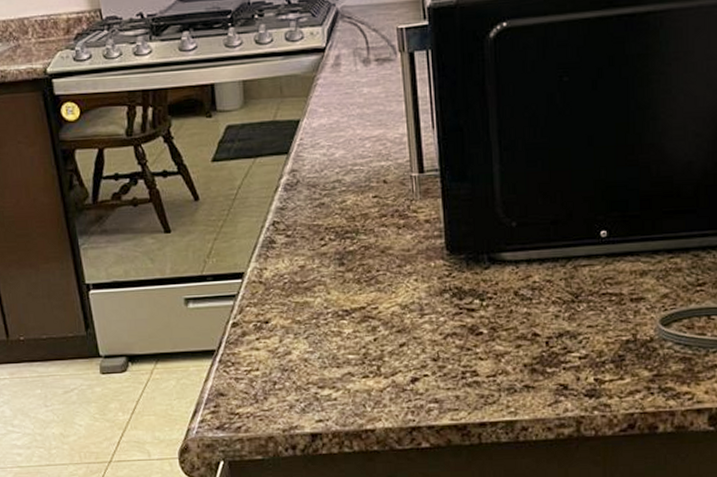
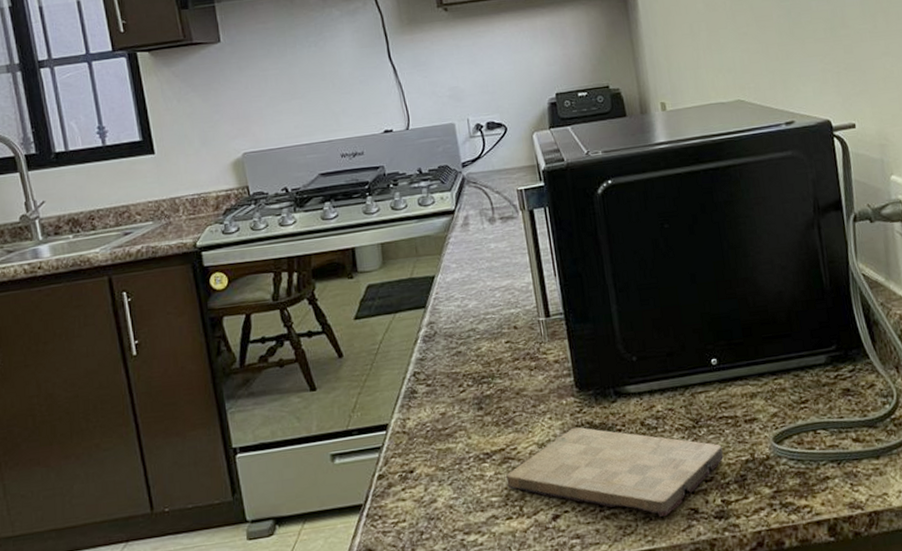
cutting board: none [365,291,602,389] -> present [506,427,724,517]

